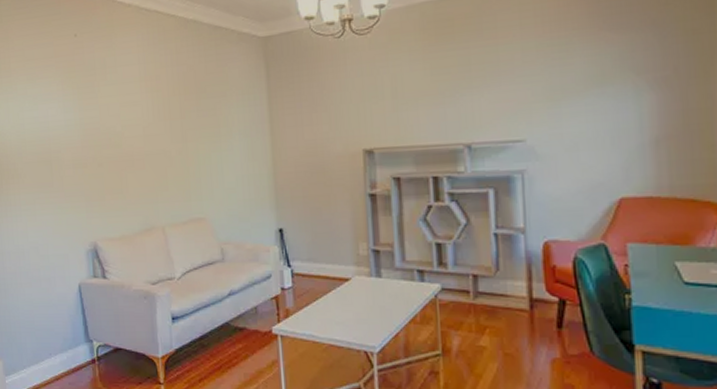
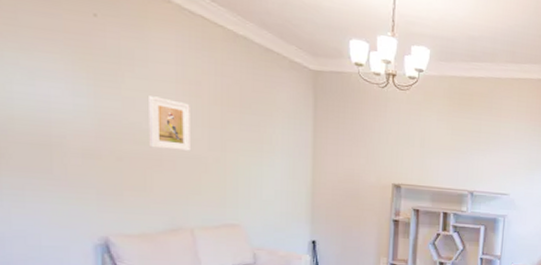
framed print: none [119,98,156,150] -> present [149,96,190,151]

